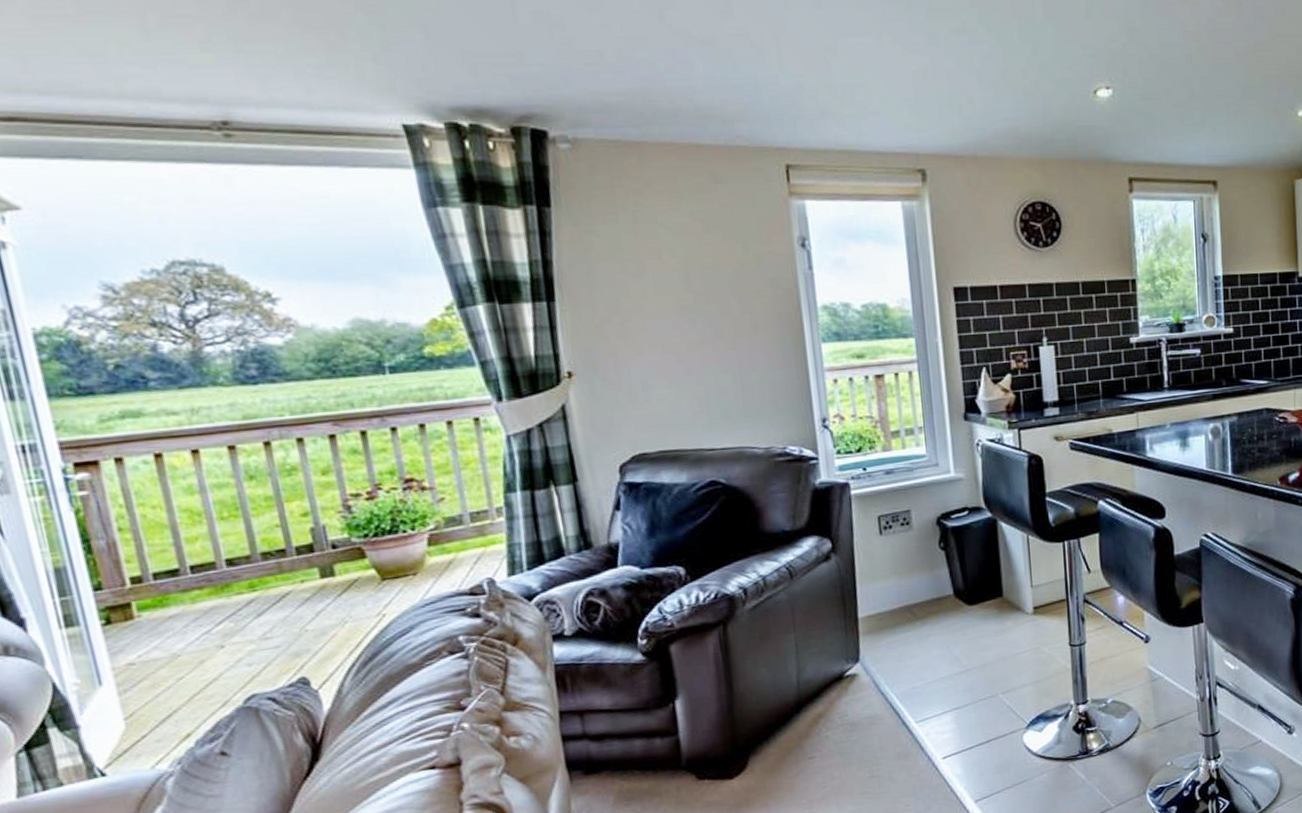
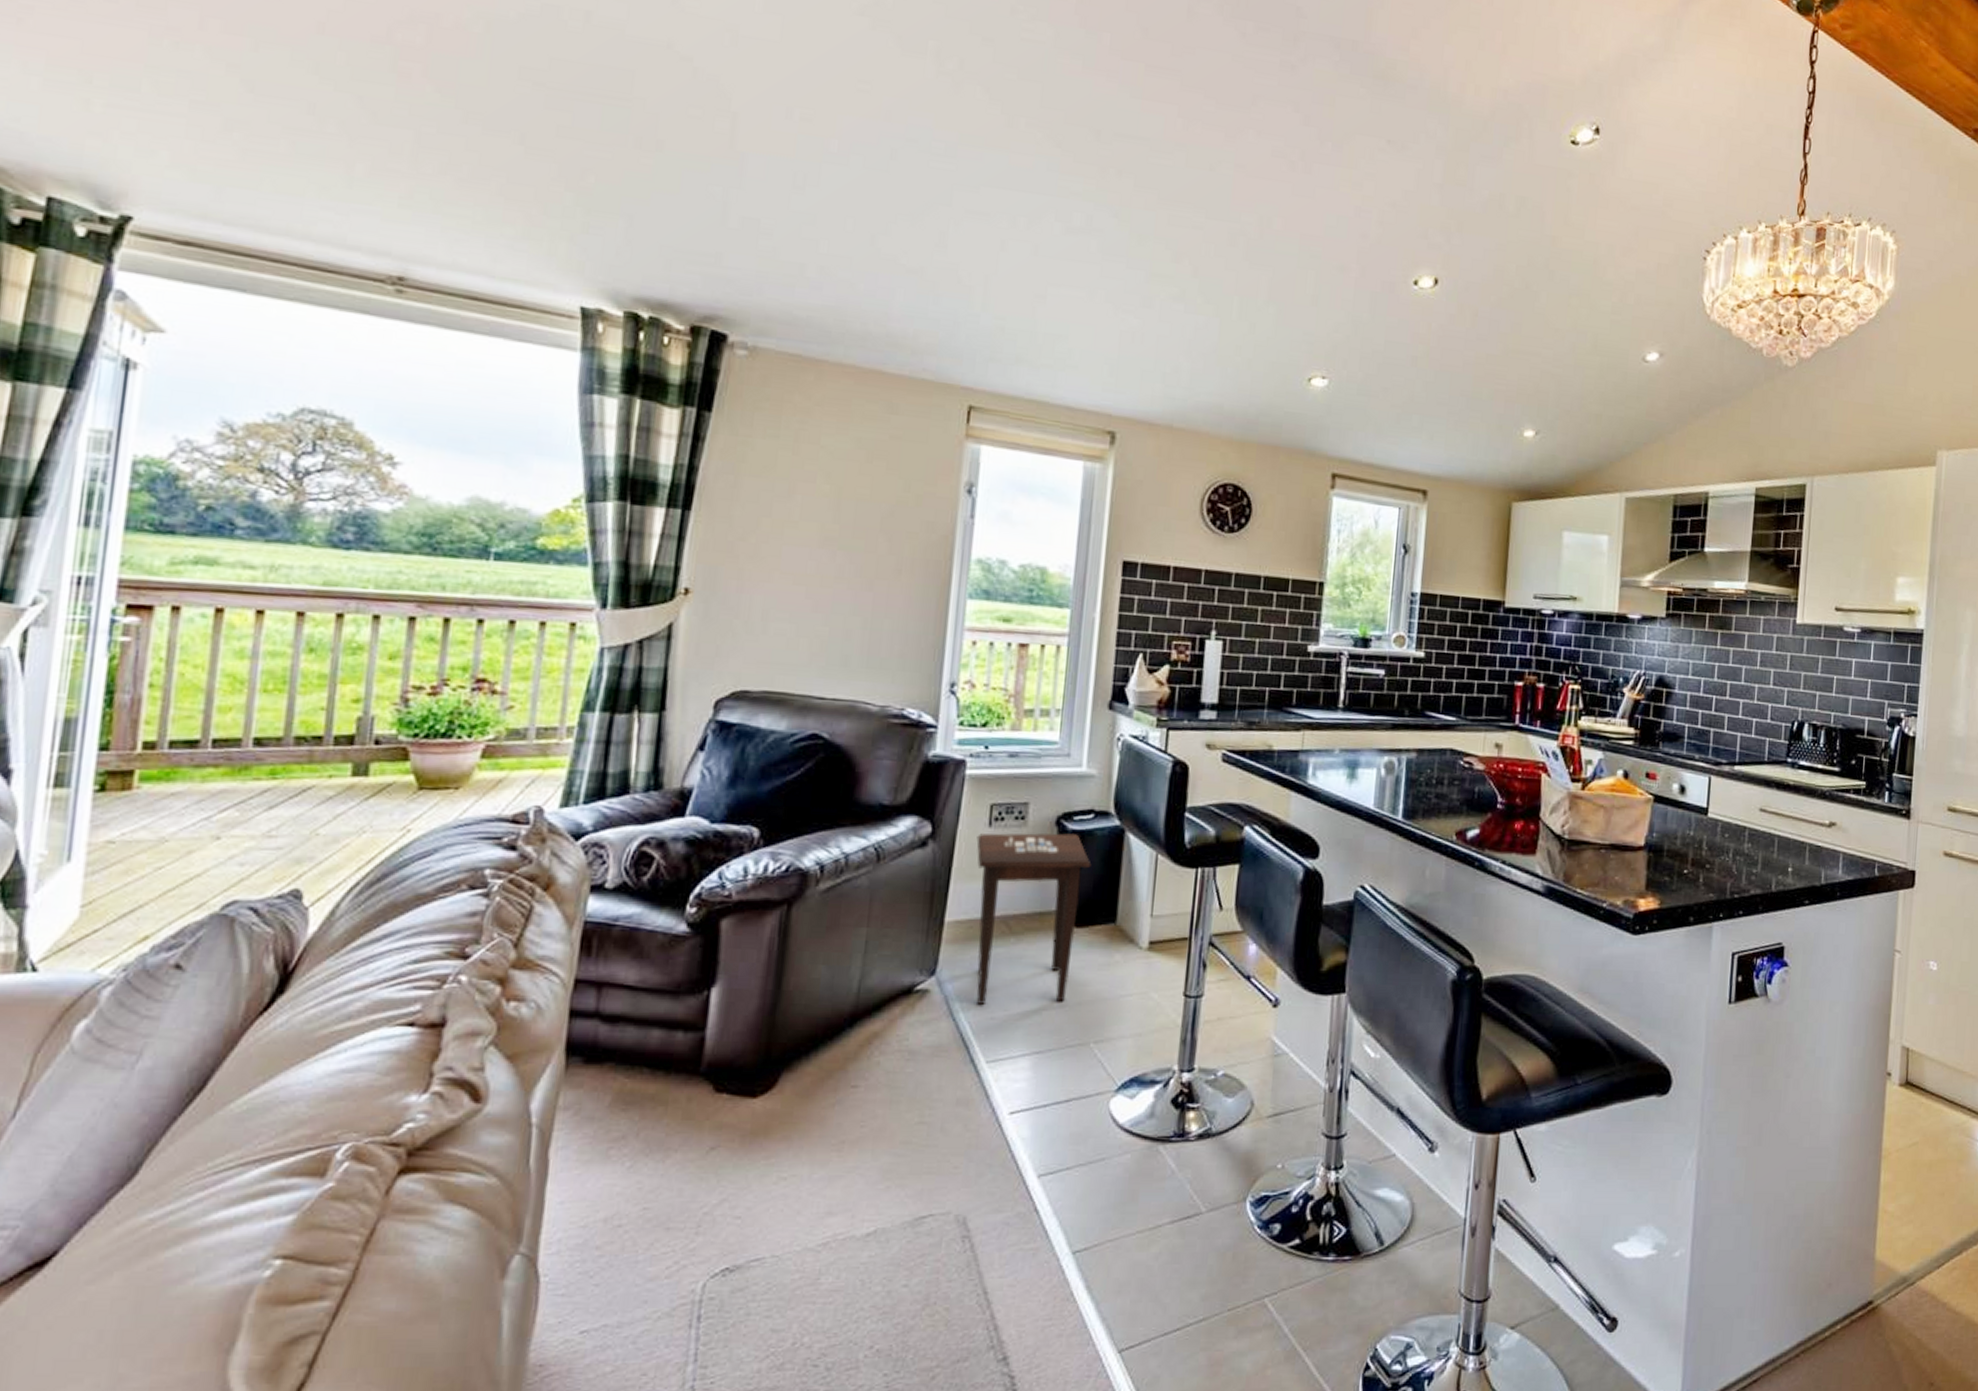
side table: none [871,529,974,679] -> present [976,832,1092,1004]

